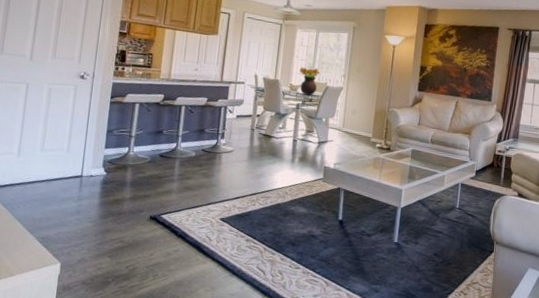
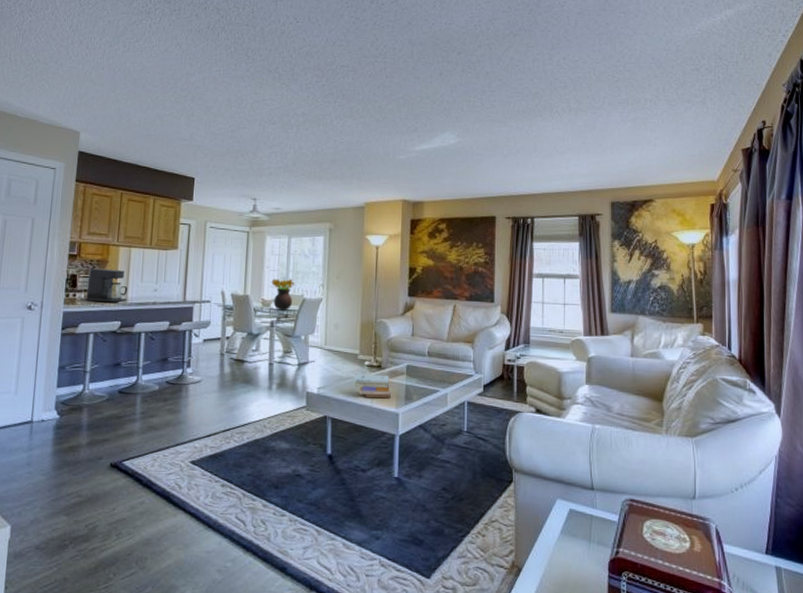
coffee maker: none [133,46,172,79] -> present [86,268,128,303]
books: none [366,154,397,177] -> present [354,374,391,399]

